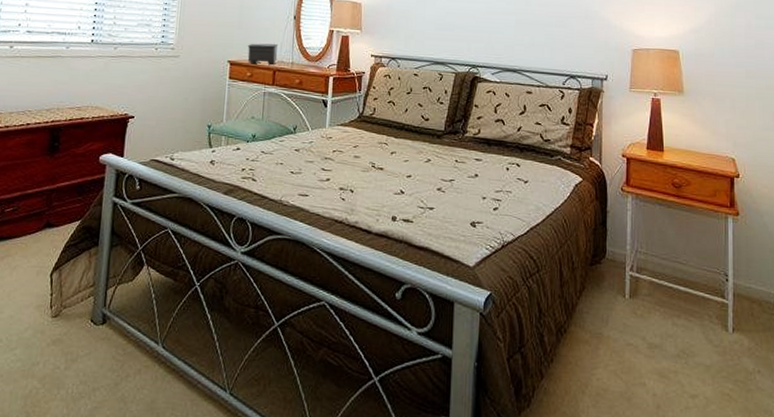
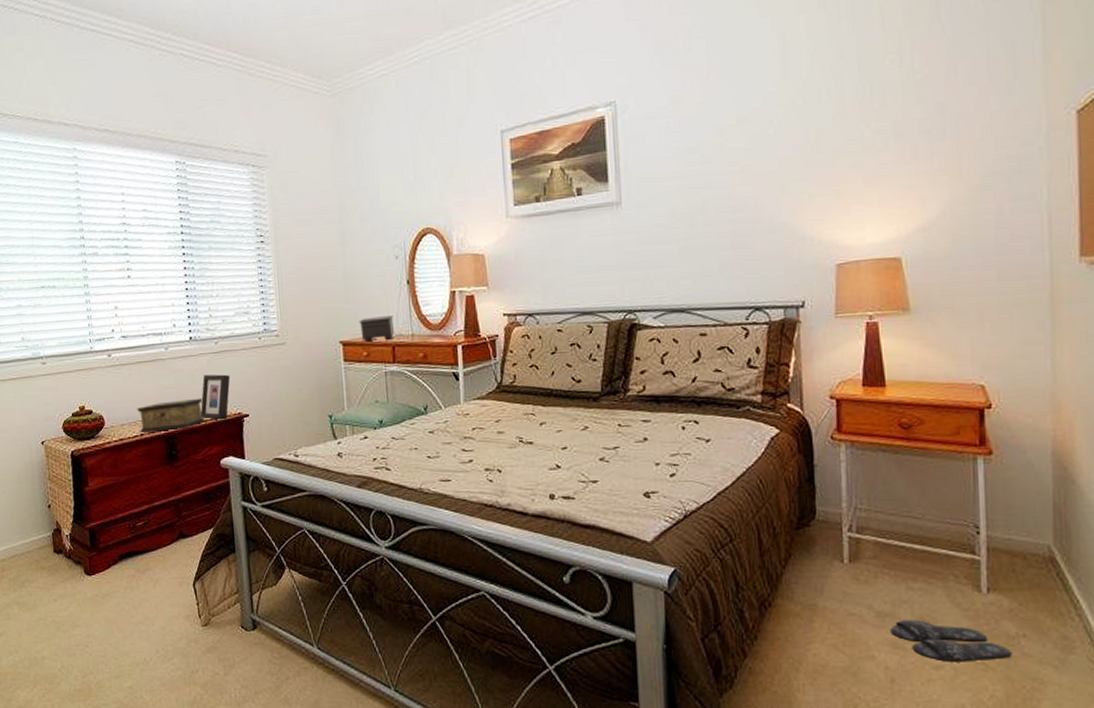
decorative box: none [26,96,93,124] -> present [137,398,206,434]
picture frame: none [89,76,123,119] -> present [201,374,231,420]
slippers: none [659,352,749,393] -> present [890,620,1012,662]

